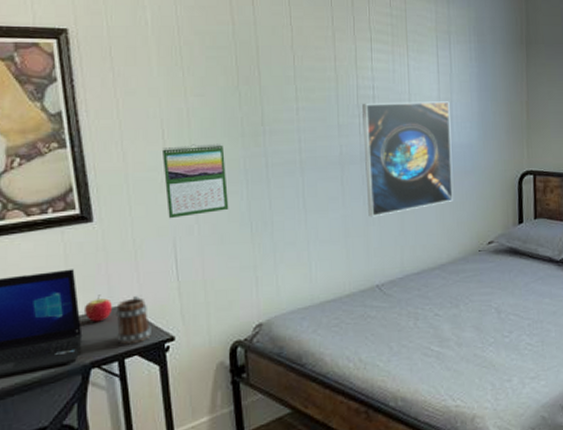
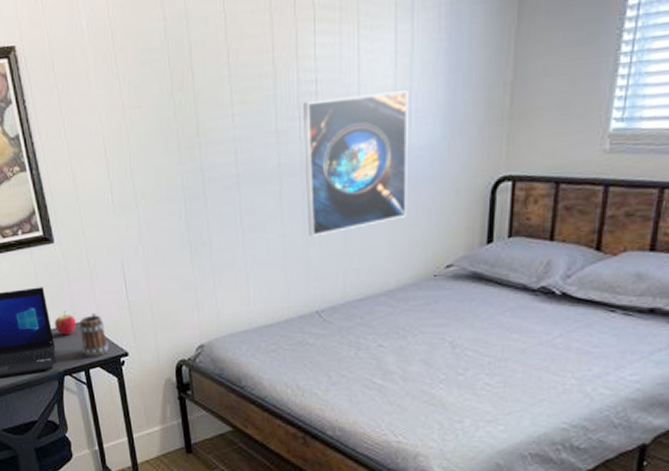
calendar: present [161,143,229,219] -> none [105,159,169,240]

